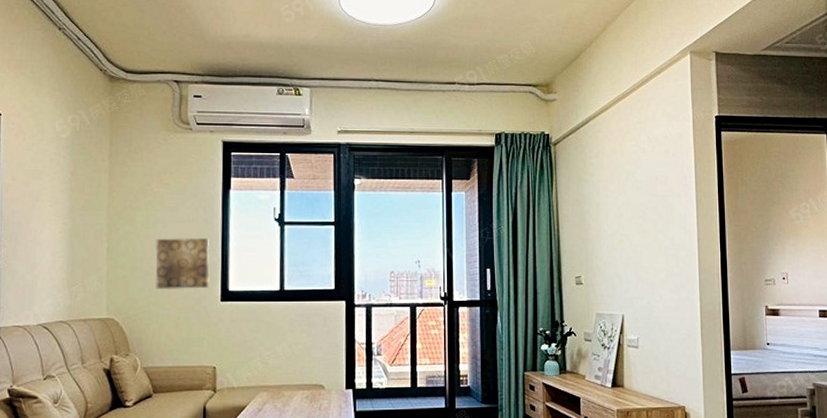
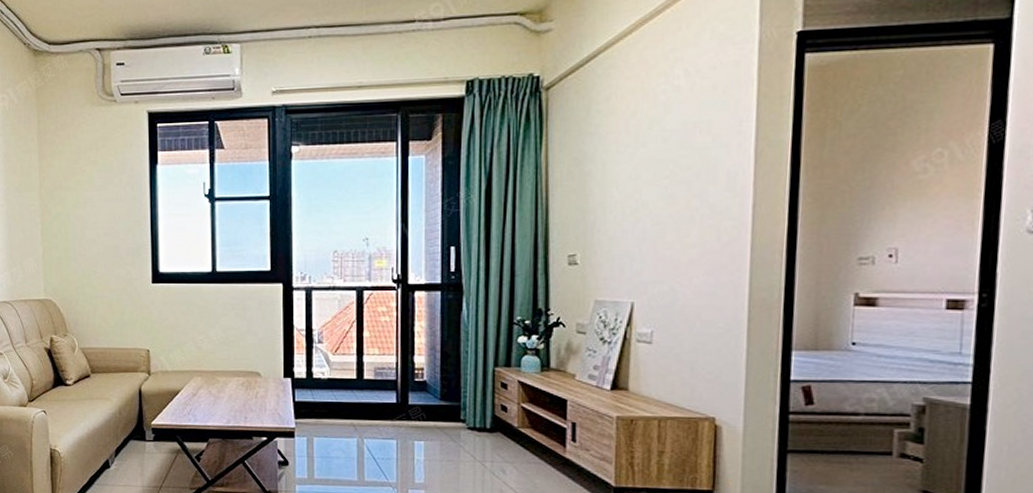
wall art: present [155,238,210,290] -> none [86,218,140,272]

